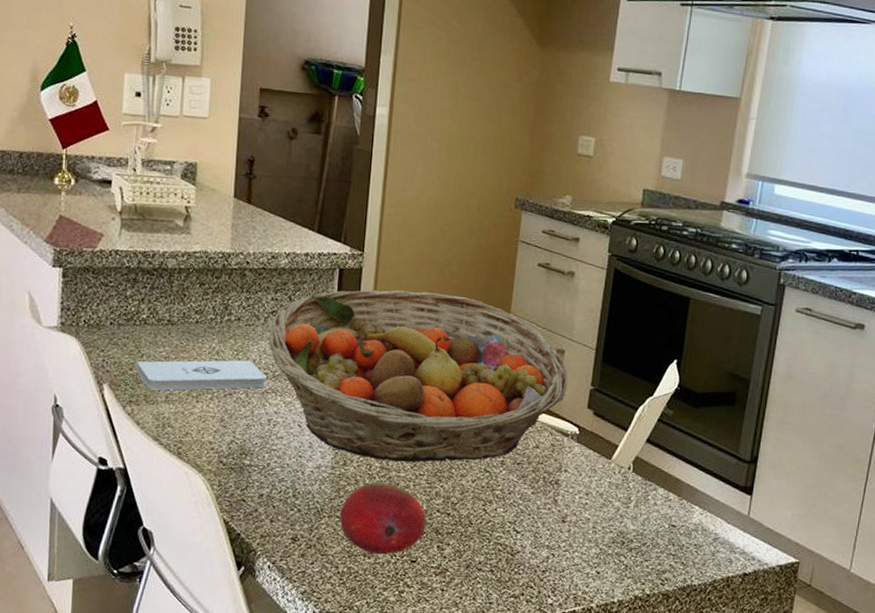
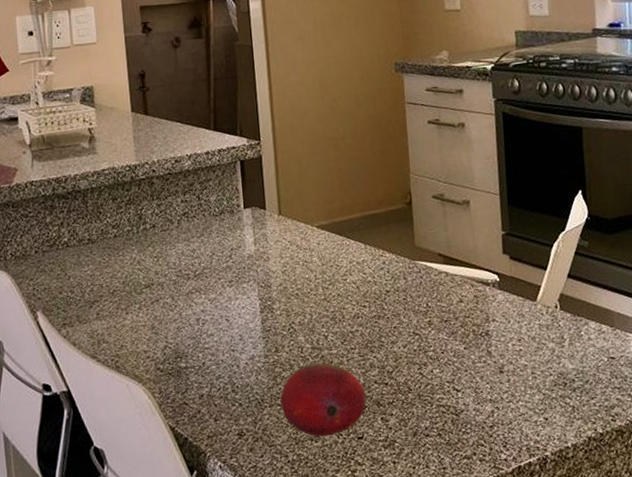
notepad: present [135,360,268,391] -> none [64,264,190,310]
fruit basket: present [269,289,568,463] -> none [184,166,479,341]

